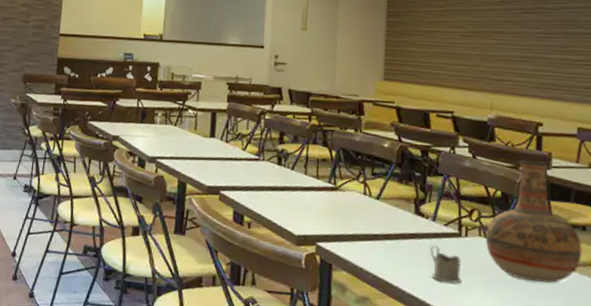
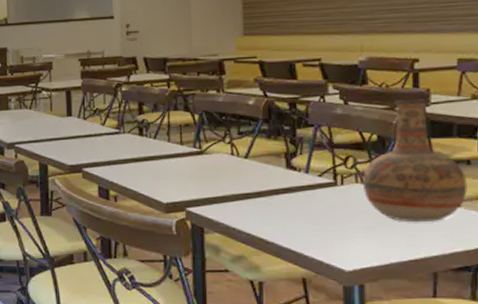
tea glass holder: present [430,245,462,284] -> none [304,197,340,233]

